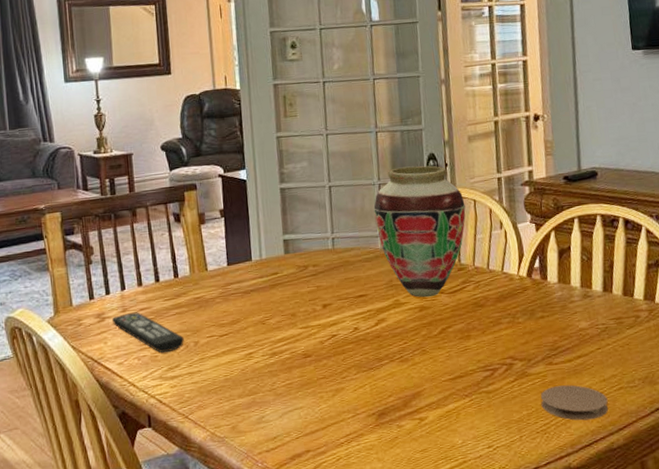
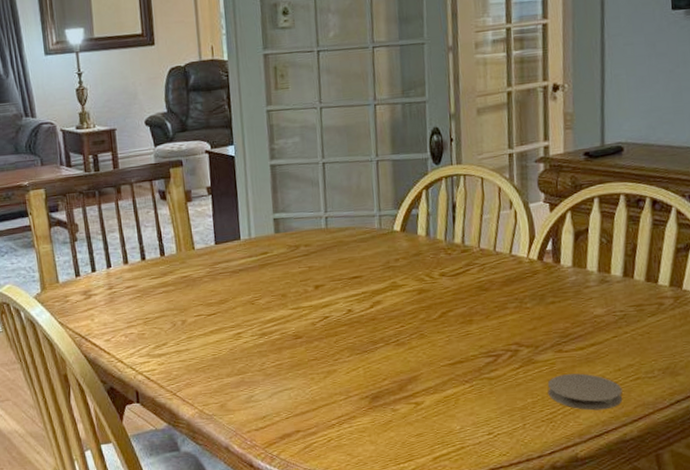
remote control: present [111,312,184,353] -> none [98,290,171,330]
vase: present [373,165,466,298] -> none [370,141,472,280]

